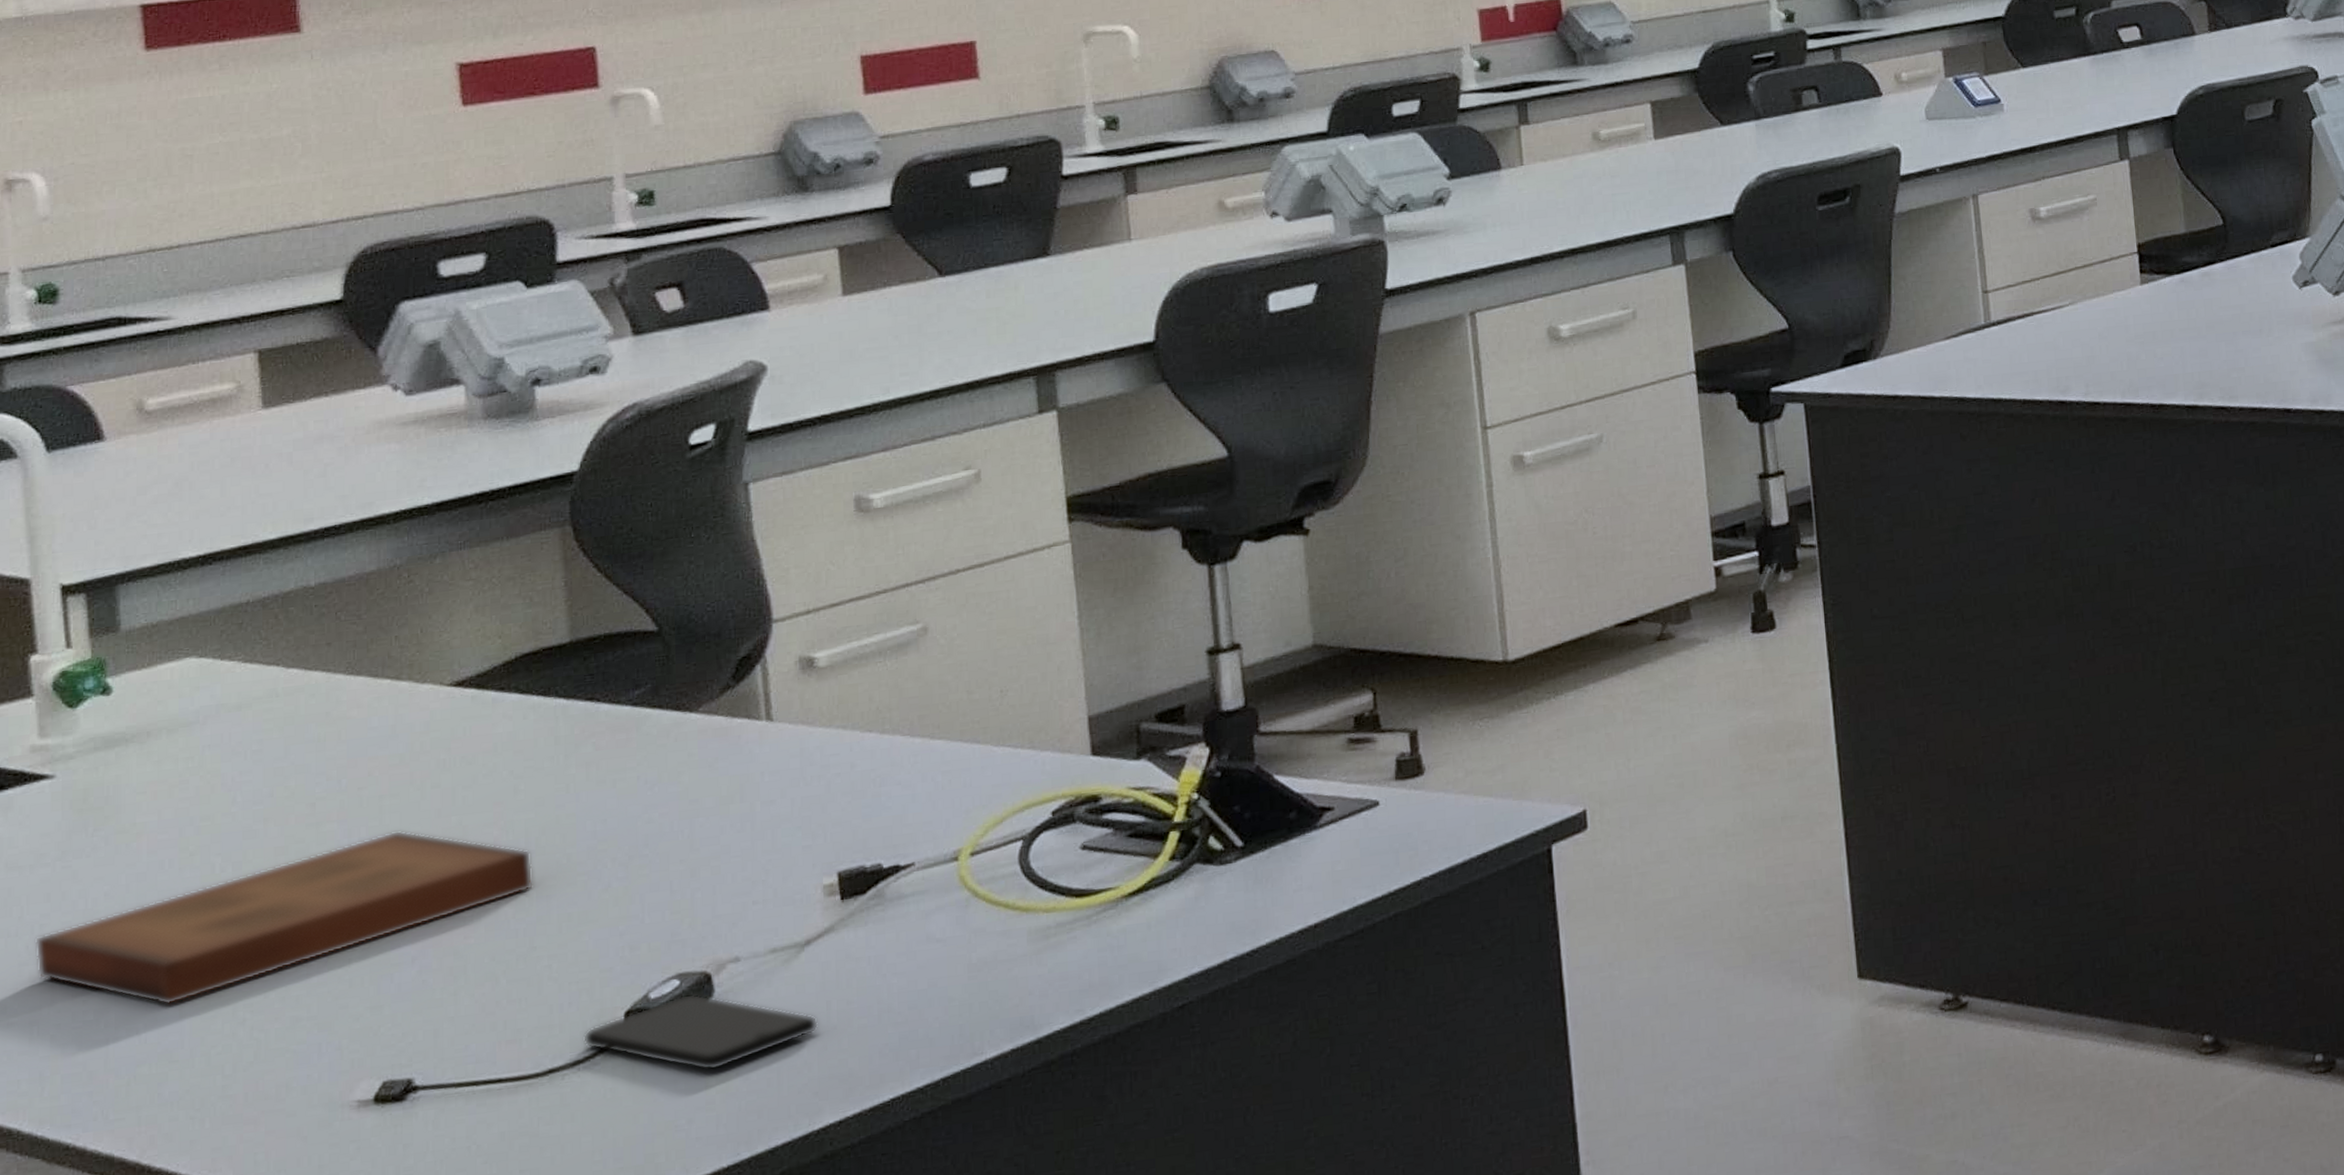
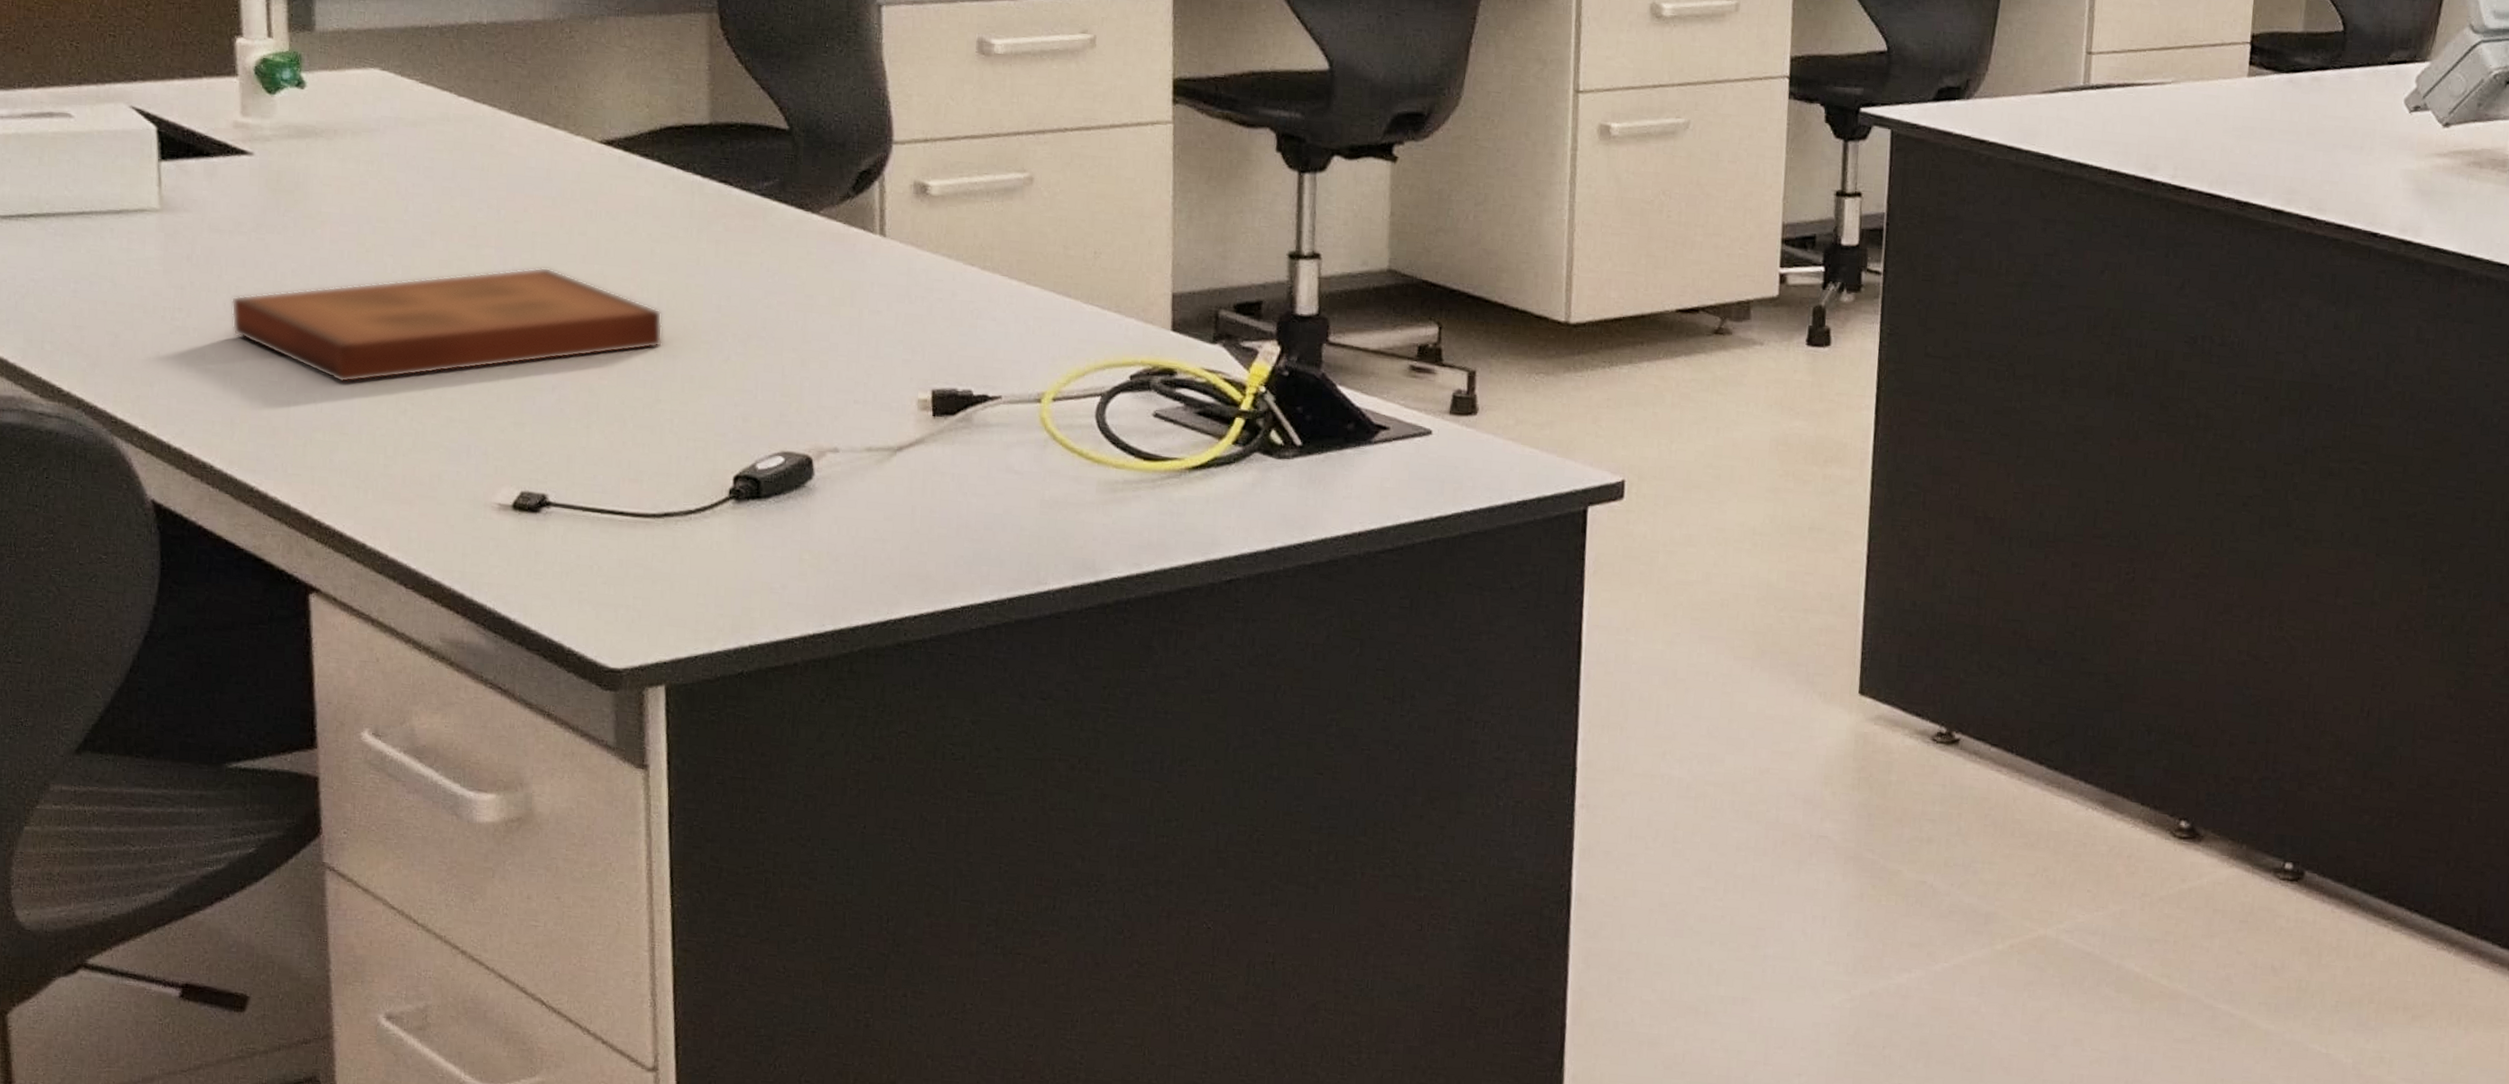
smartphone: present [583,993,818,1071] -> none [696,471,903,546]

